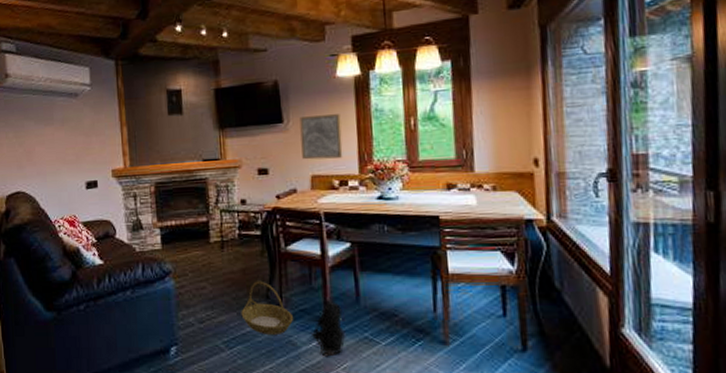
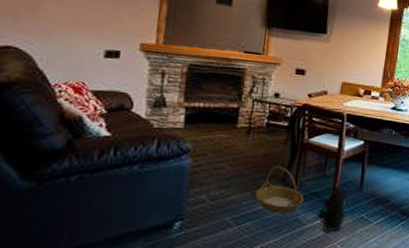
wall art: present [299,114,343,160] -> none [337,32,375,73]

